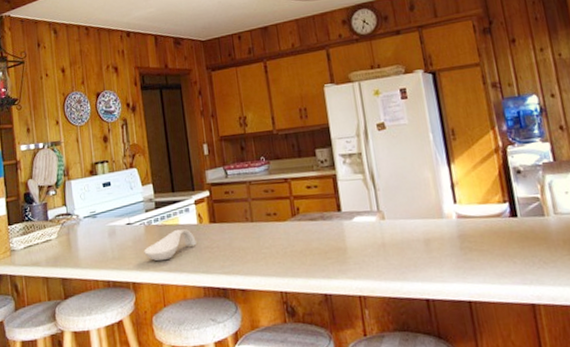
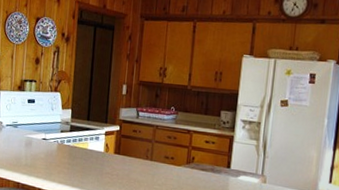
spoon rest: present [144,229,197,262] -> none [53,152,100,177]

